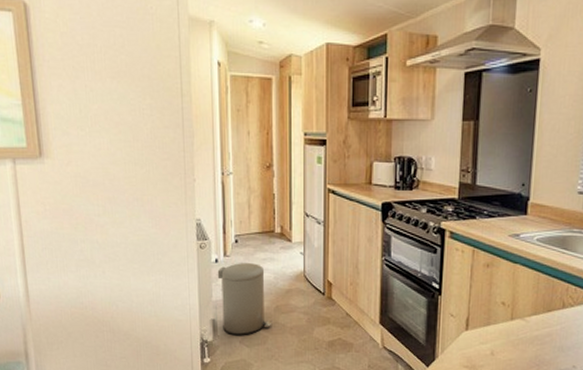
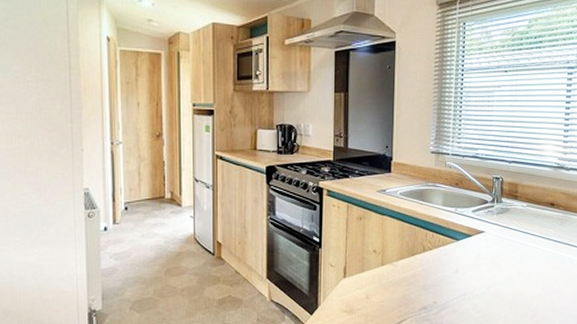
pedal bin: present [217,263,272,336] -> none [106,229,163,303]

